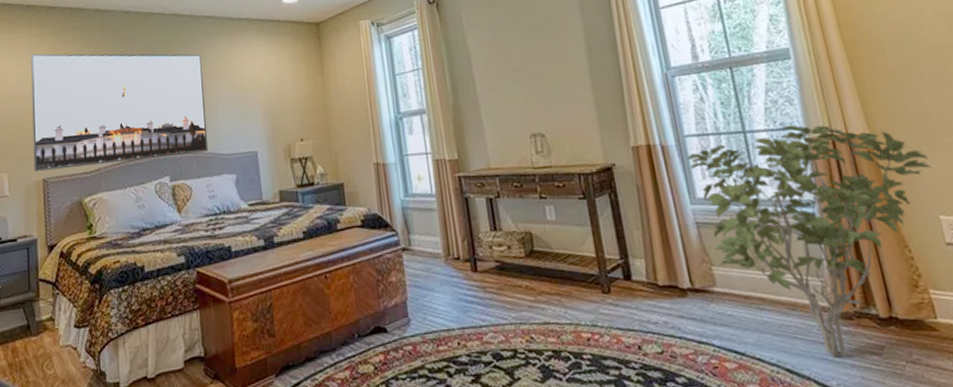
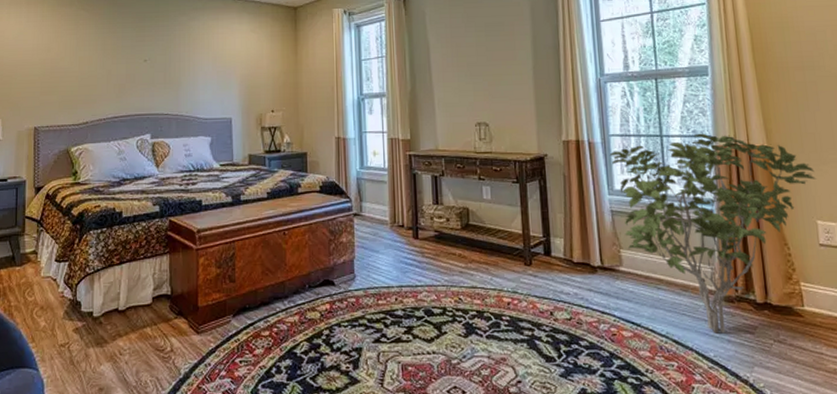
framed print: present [31,53,209,172] -> none [26,12,188,121]

